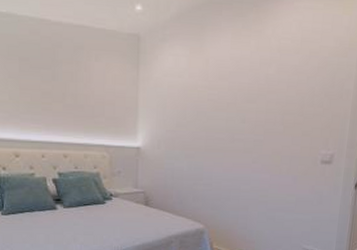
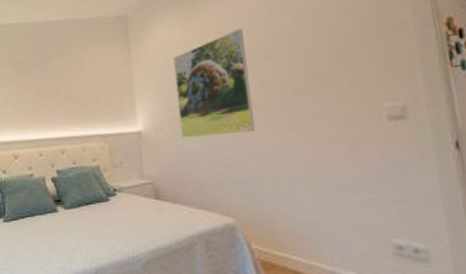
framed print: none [173,70,236,159] -> present [173,28,255,139]

